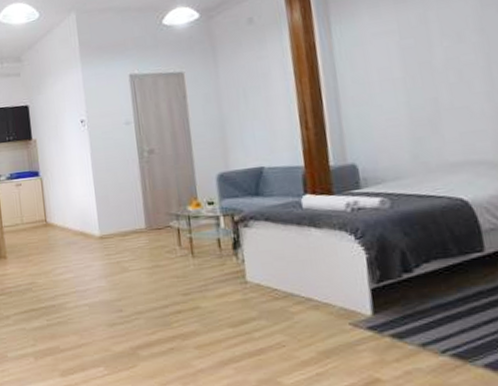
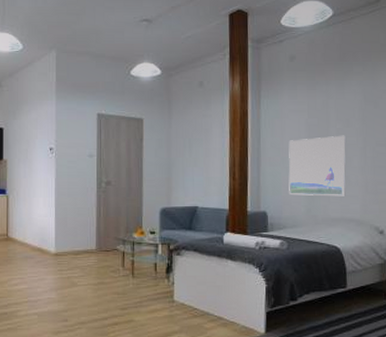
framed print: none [376,54,468,140] -> present [288,135,346,196]

